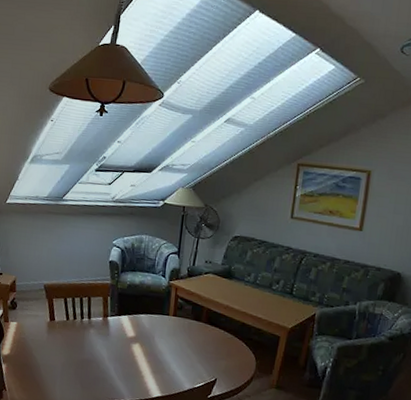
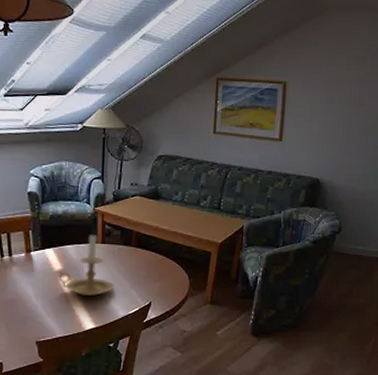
candle holder: none [131,306,183,366] -> present [58,234,115,296]

